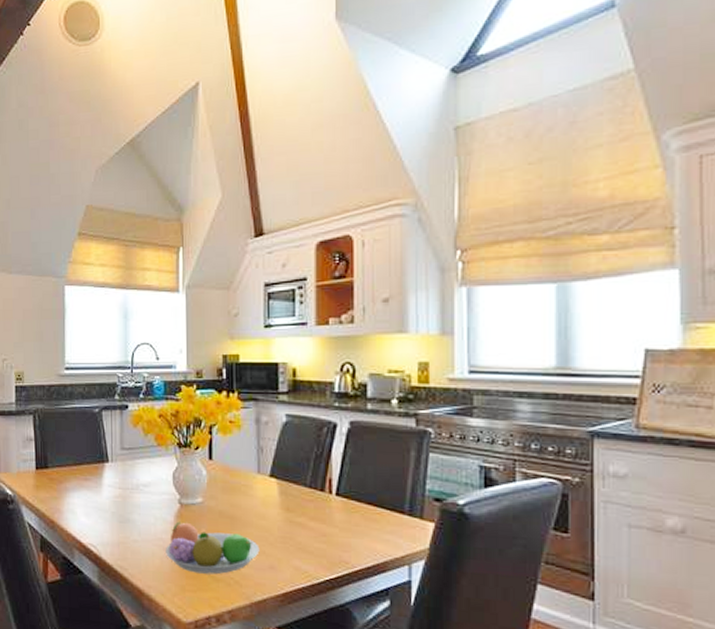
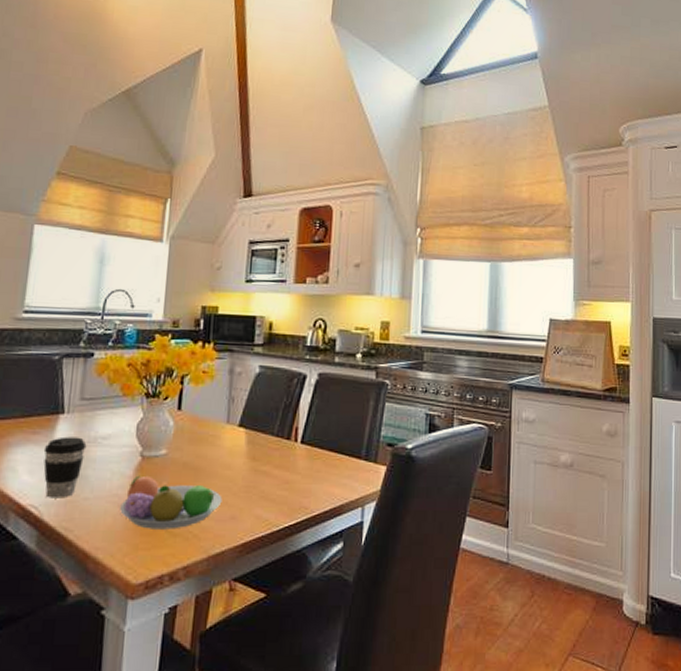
coffee cup: none [95,483,131,540] -> present [43,437,87,498]

